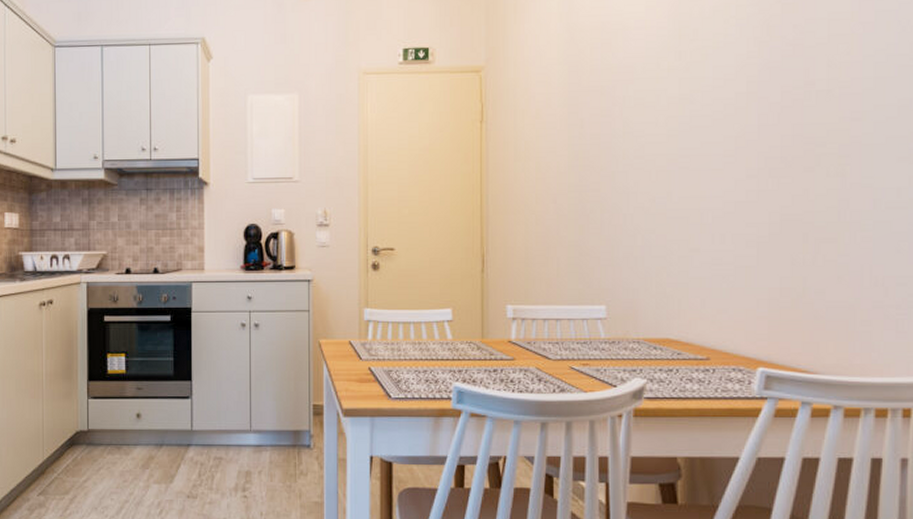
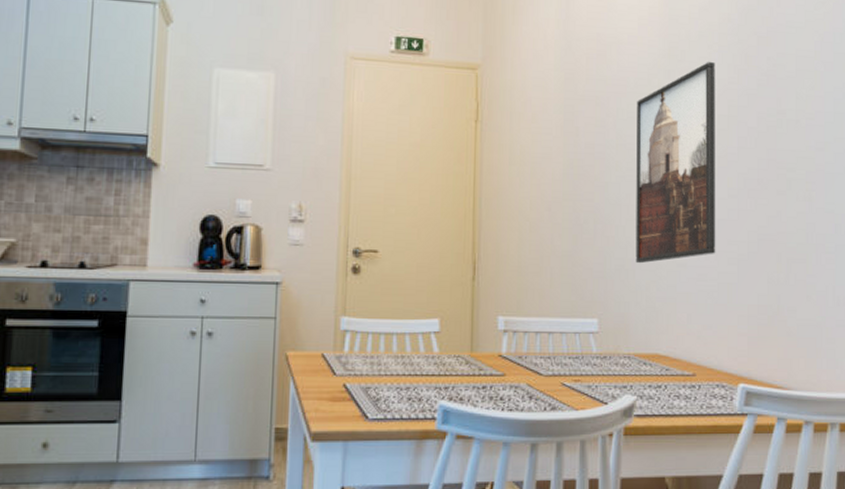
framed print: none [644,36,733,250] -> present [635,61,716,264]

